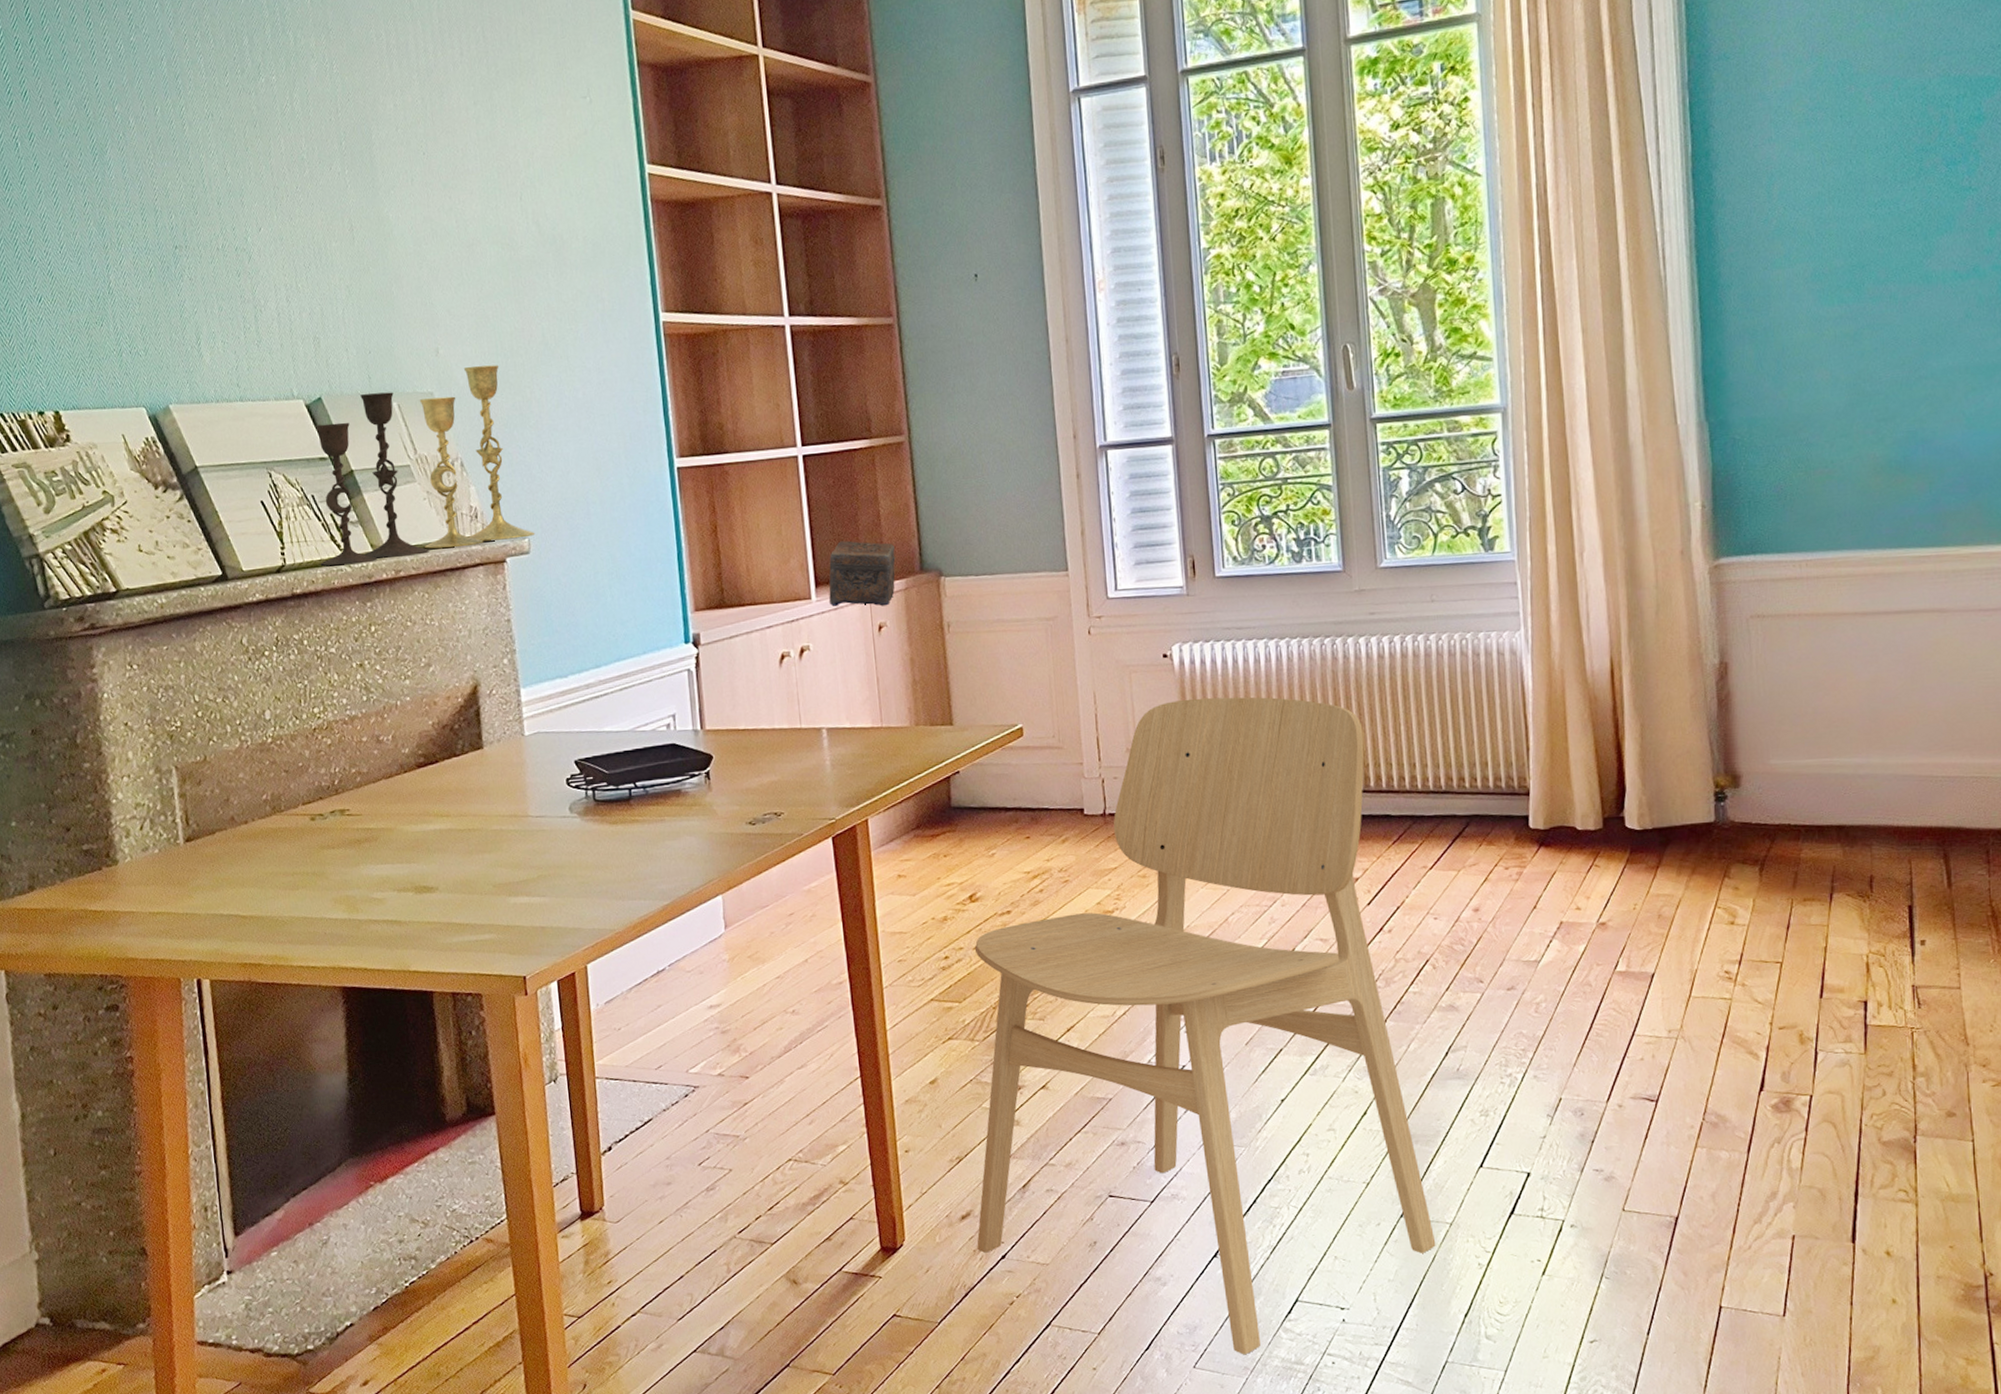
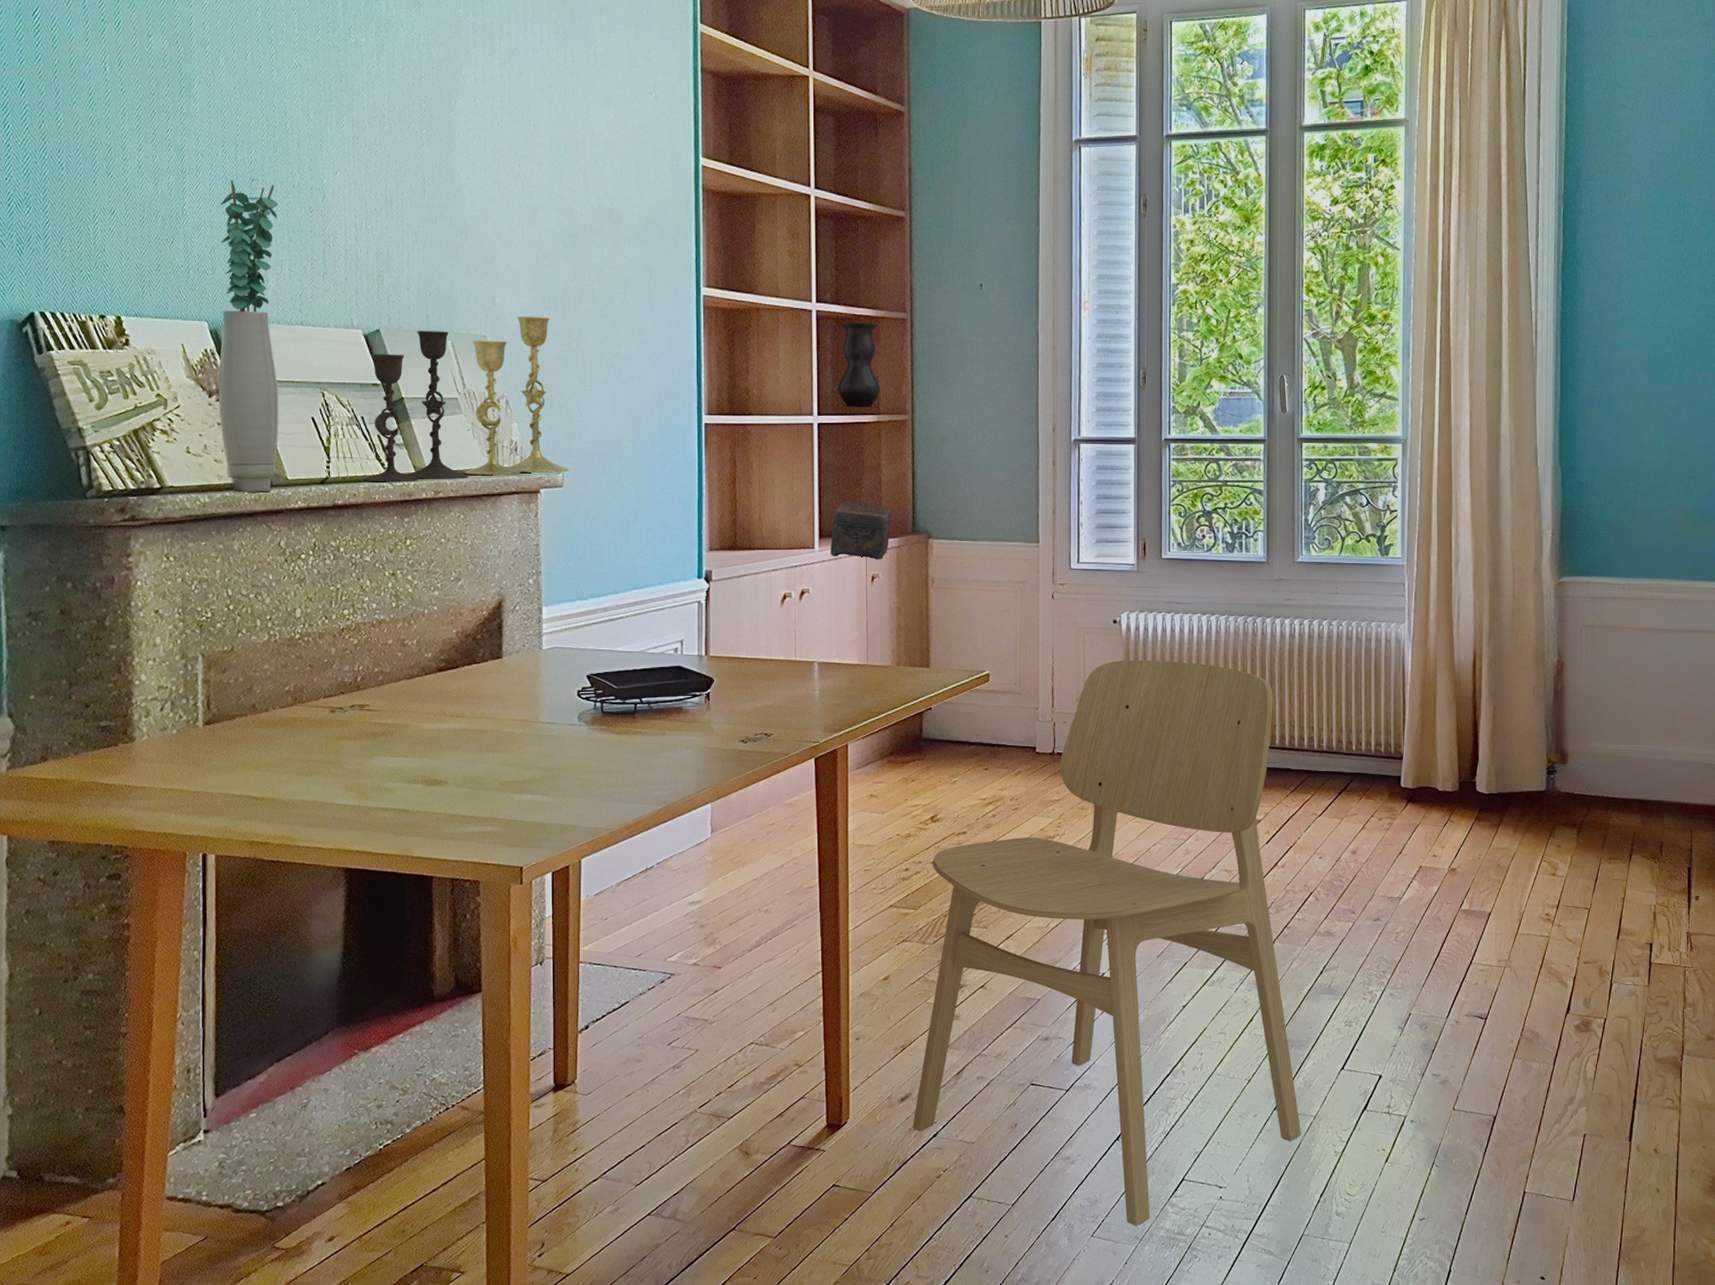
vase: none [145,250,230,590] -> present [218,180,279,492]
vase: none [819,333,871,434] -> present [838,322,881,408]

